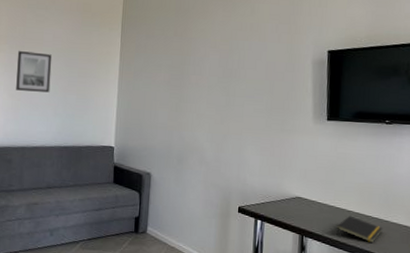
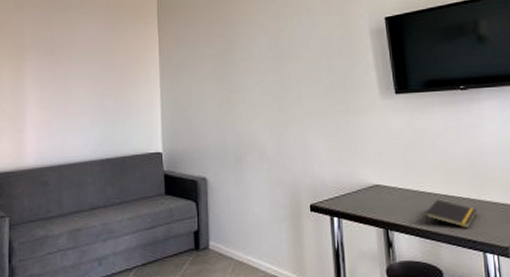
wall art: present [16,50,52,93] -> none [46,57,85,102]

